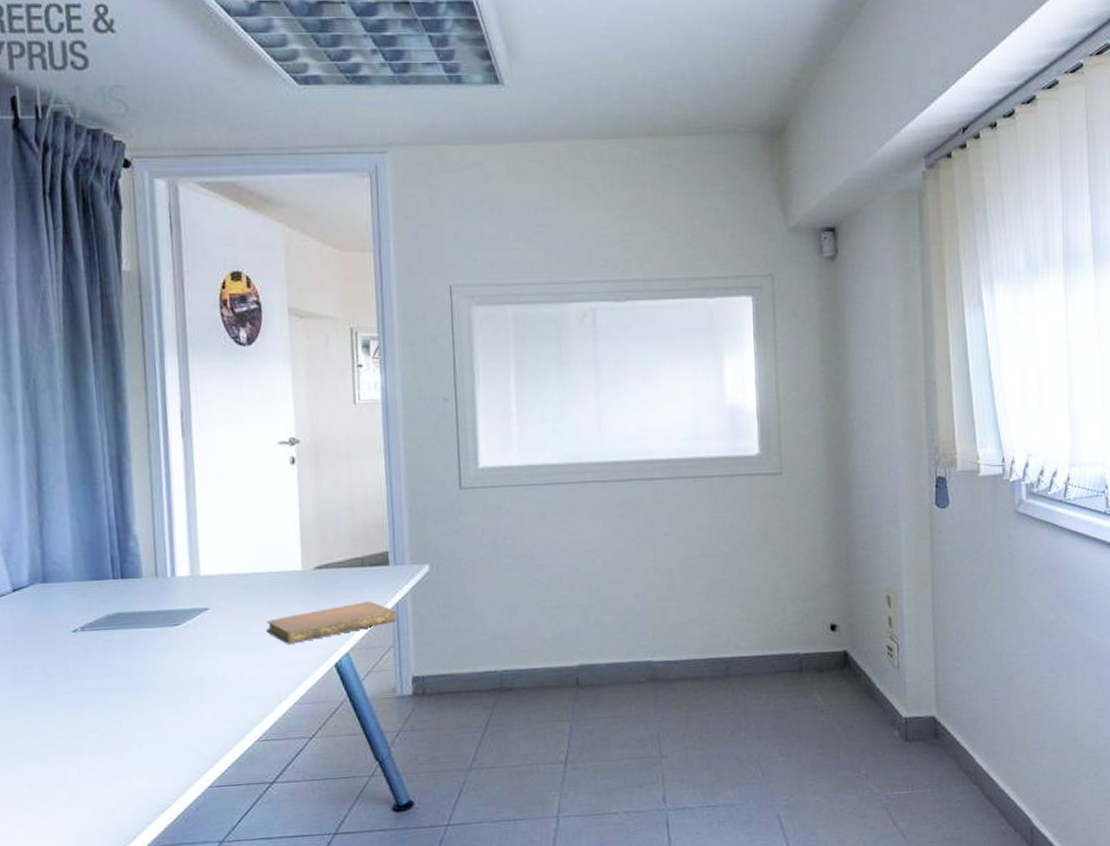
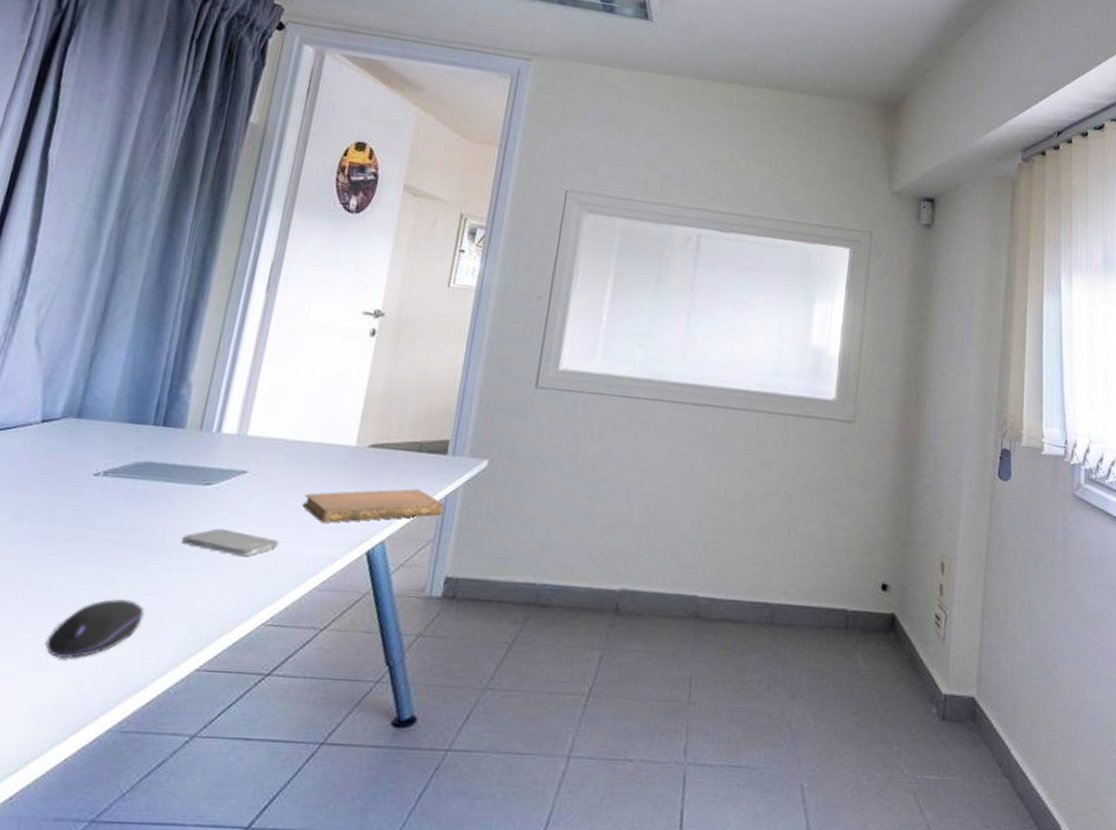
computer mouse: none [73,735,153,794] -> present [45,598,145,659]
smartphone: none [167,662,254,685] -> present [182,528,280,557]

